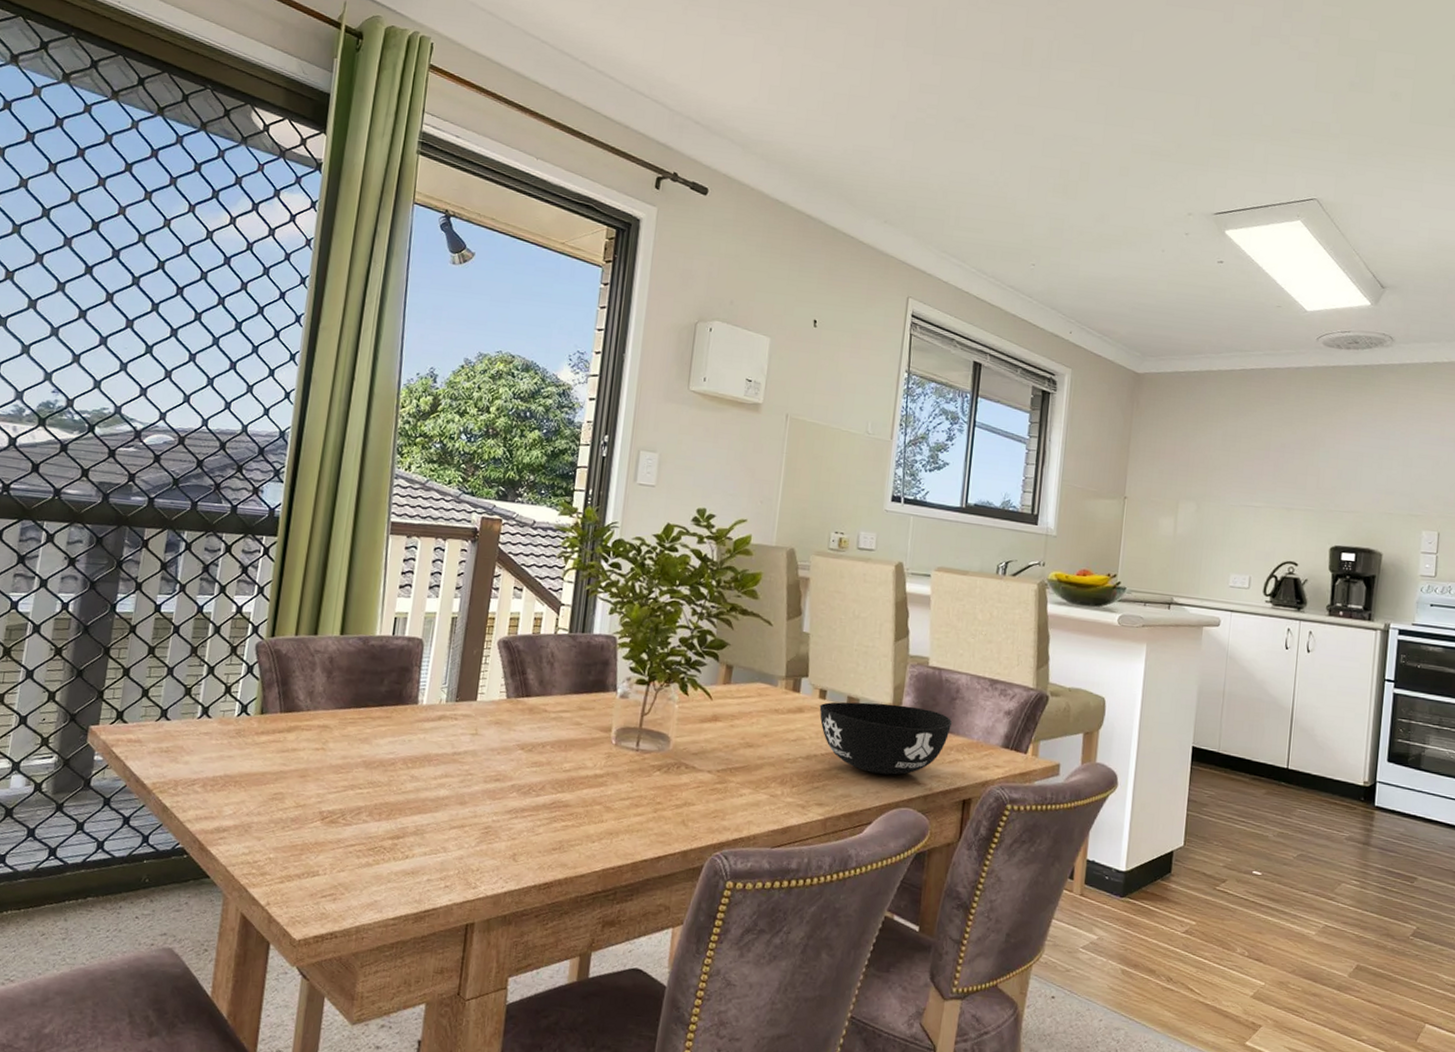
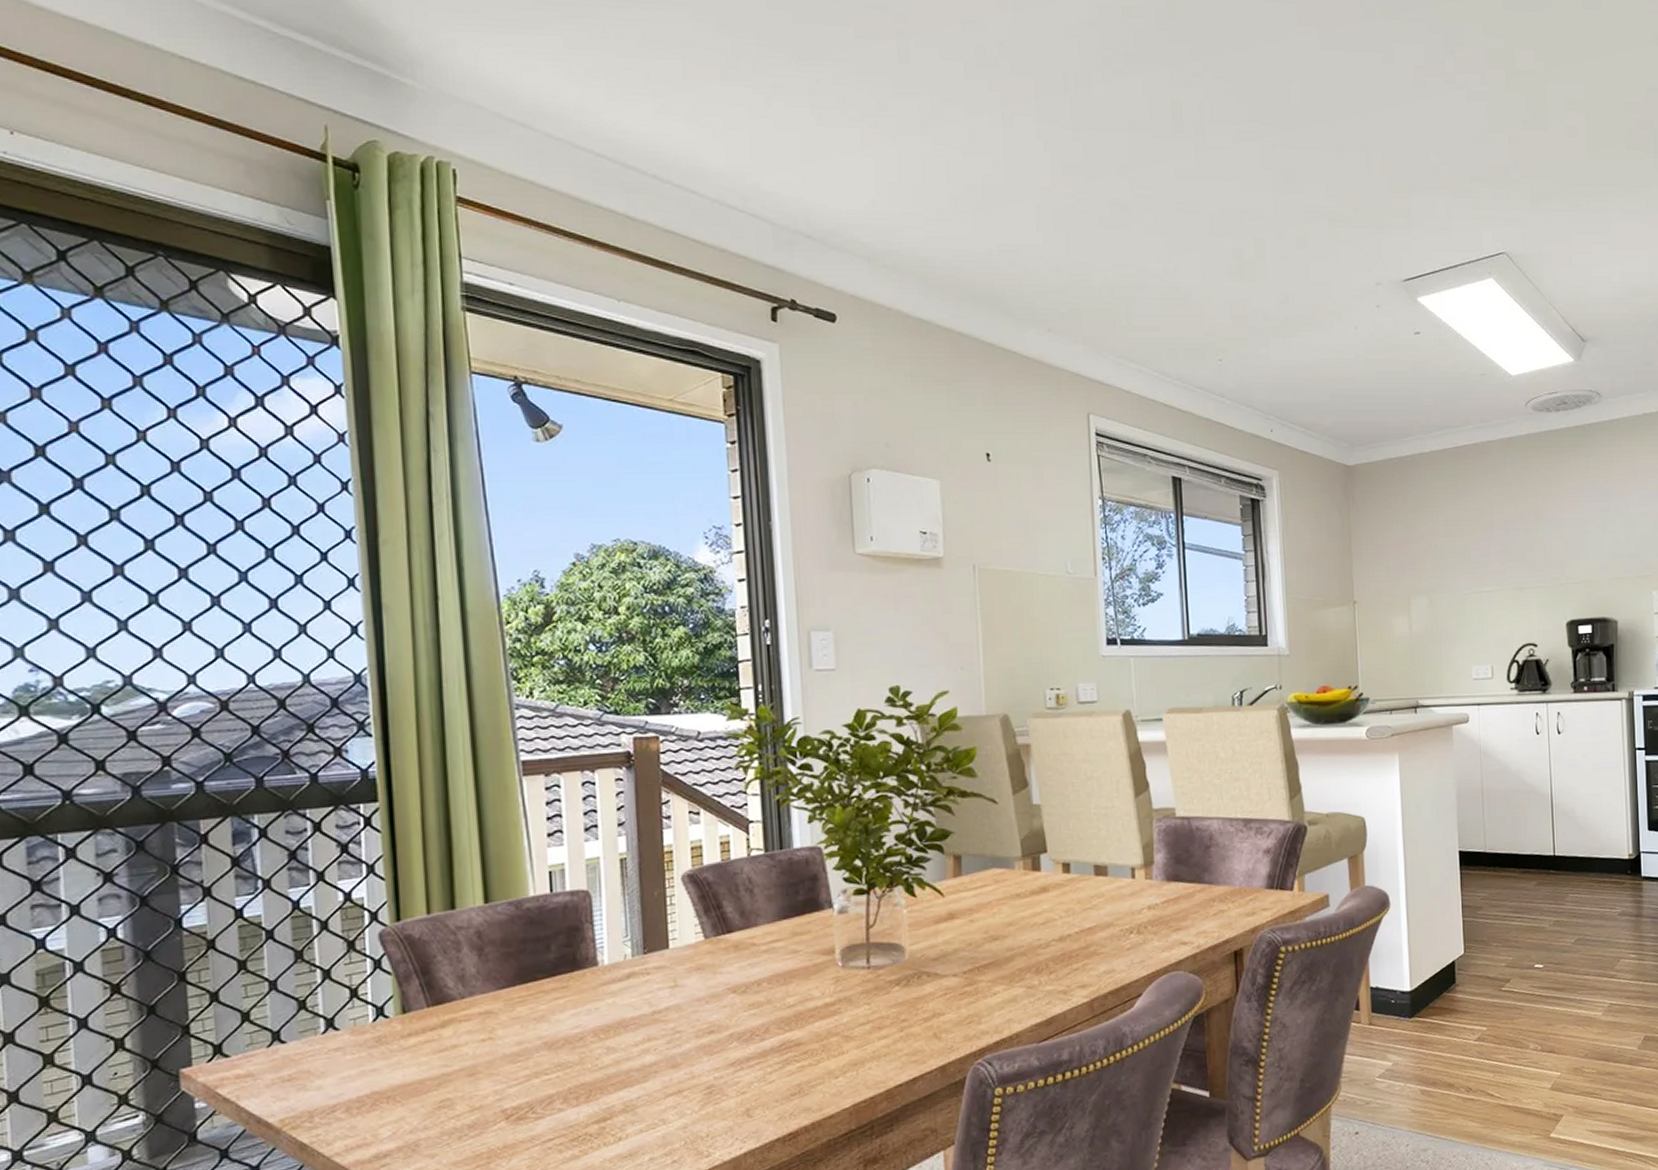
bowl: present [819,702,952,775] -> none [1065,863,1210,942]

